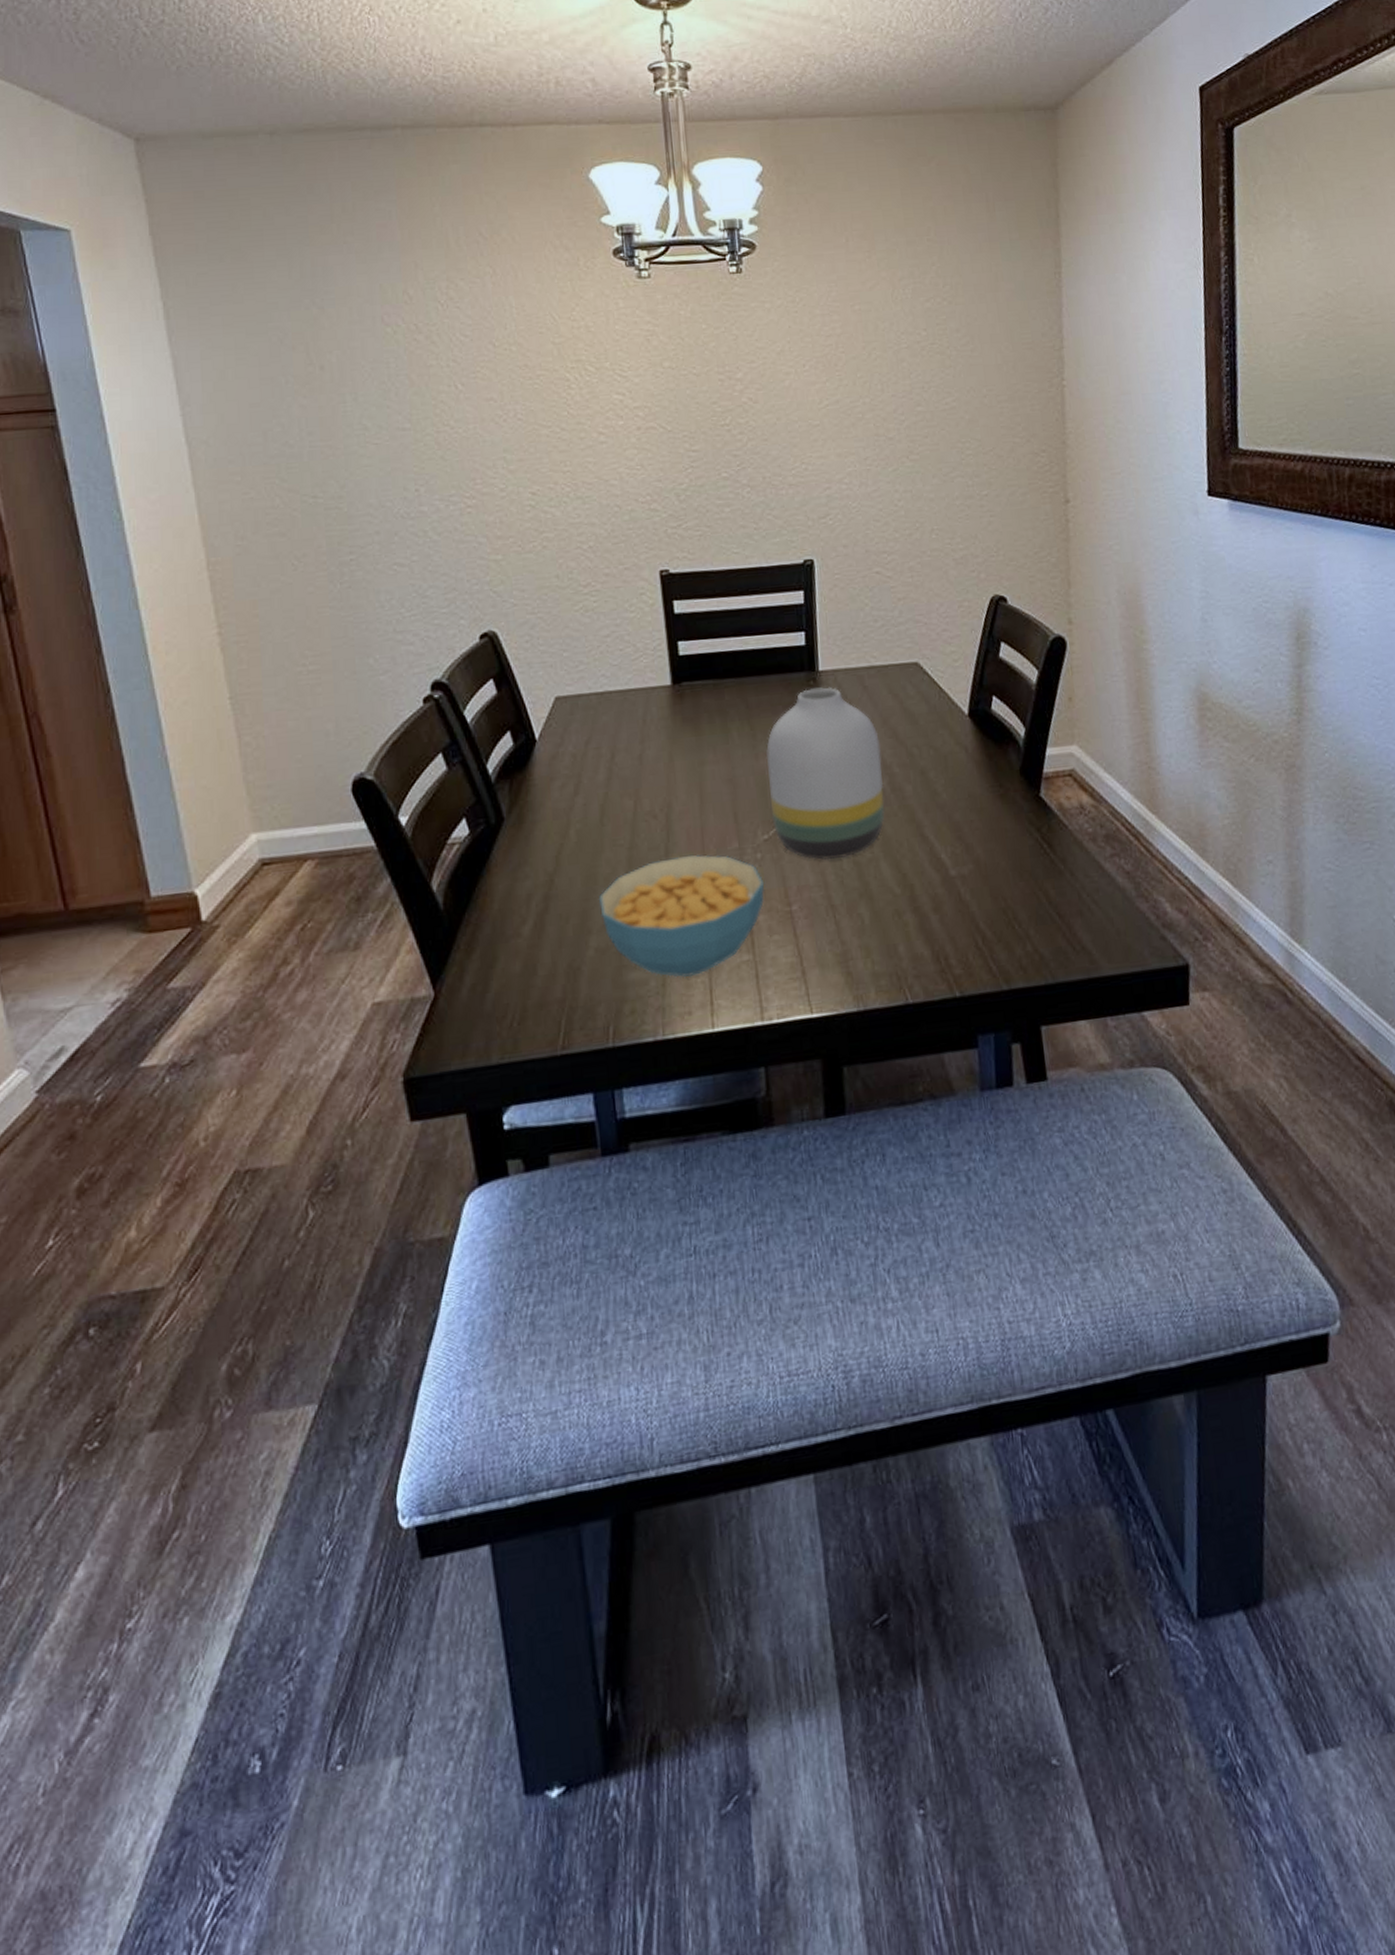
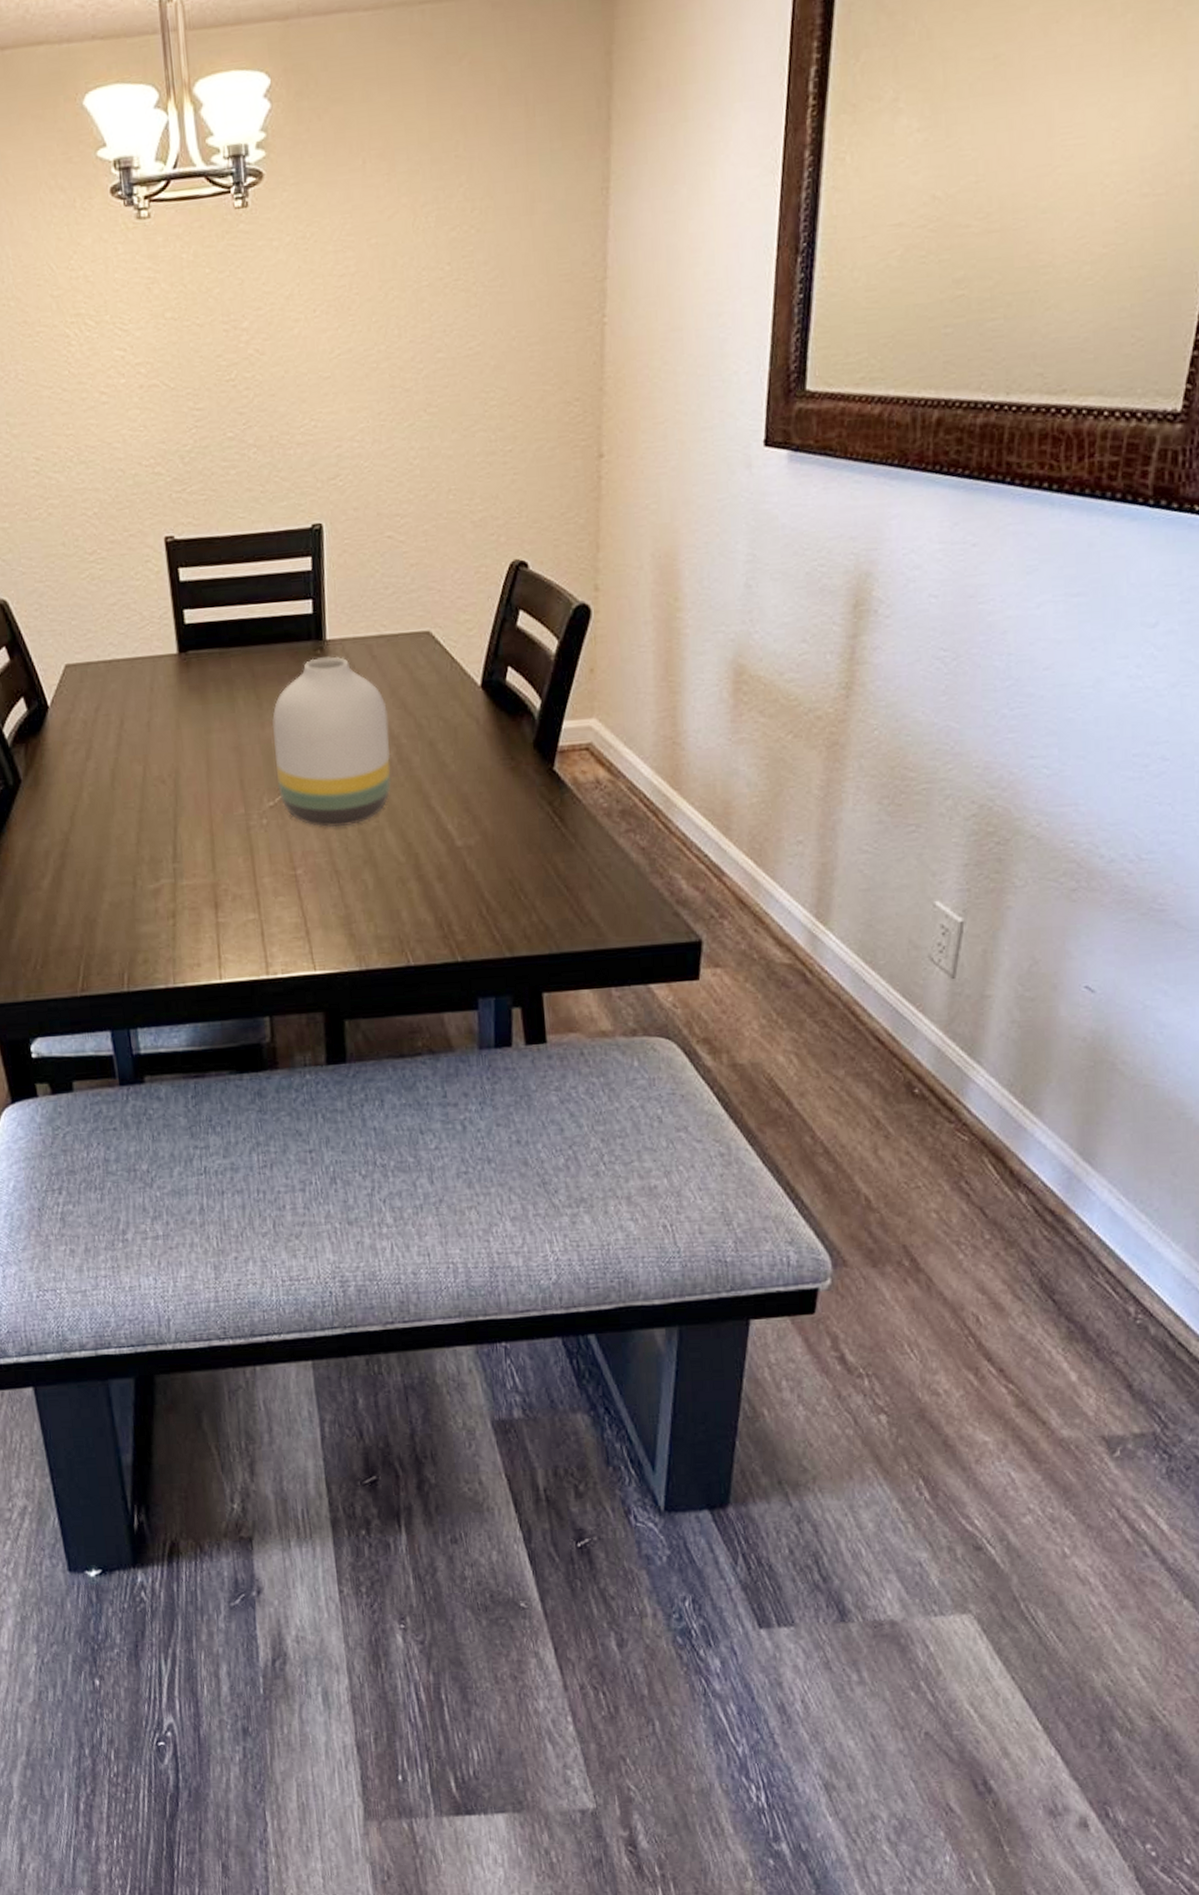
cereal bowl: present [598,855,765,978] -> none [111,819,270,933]

